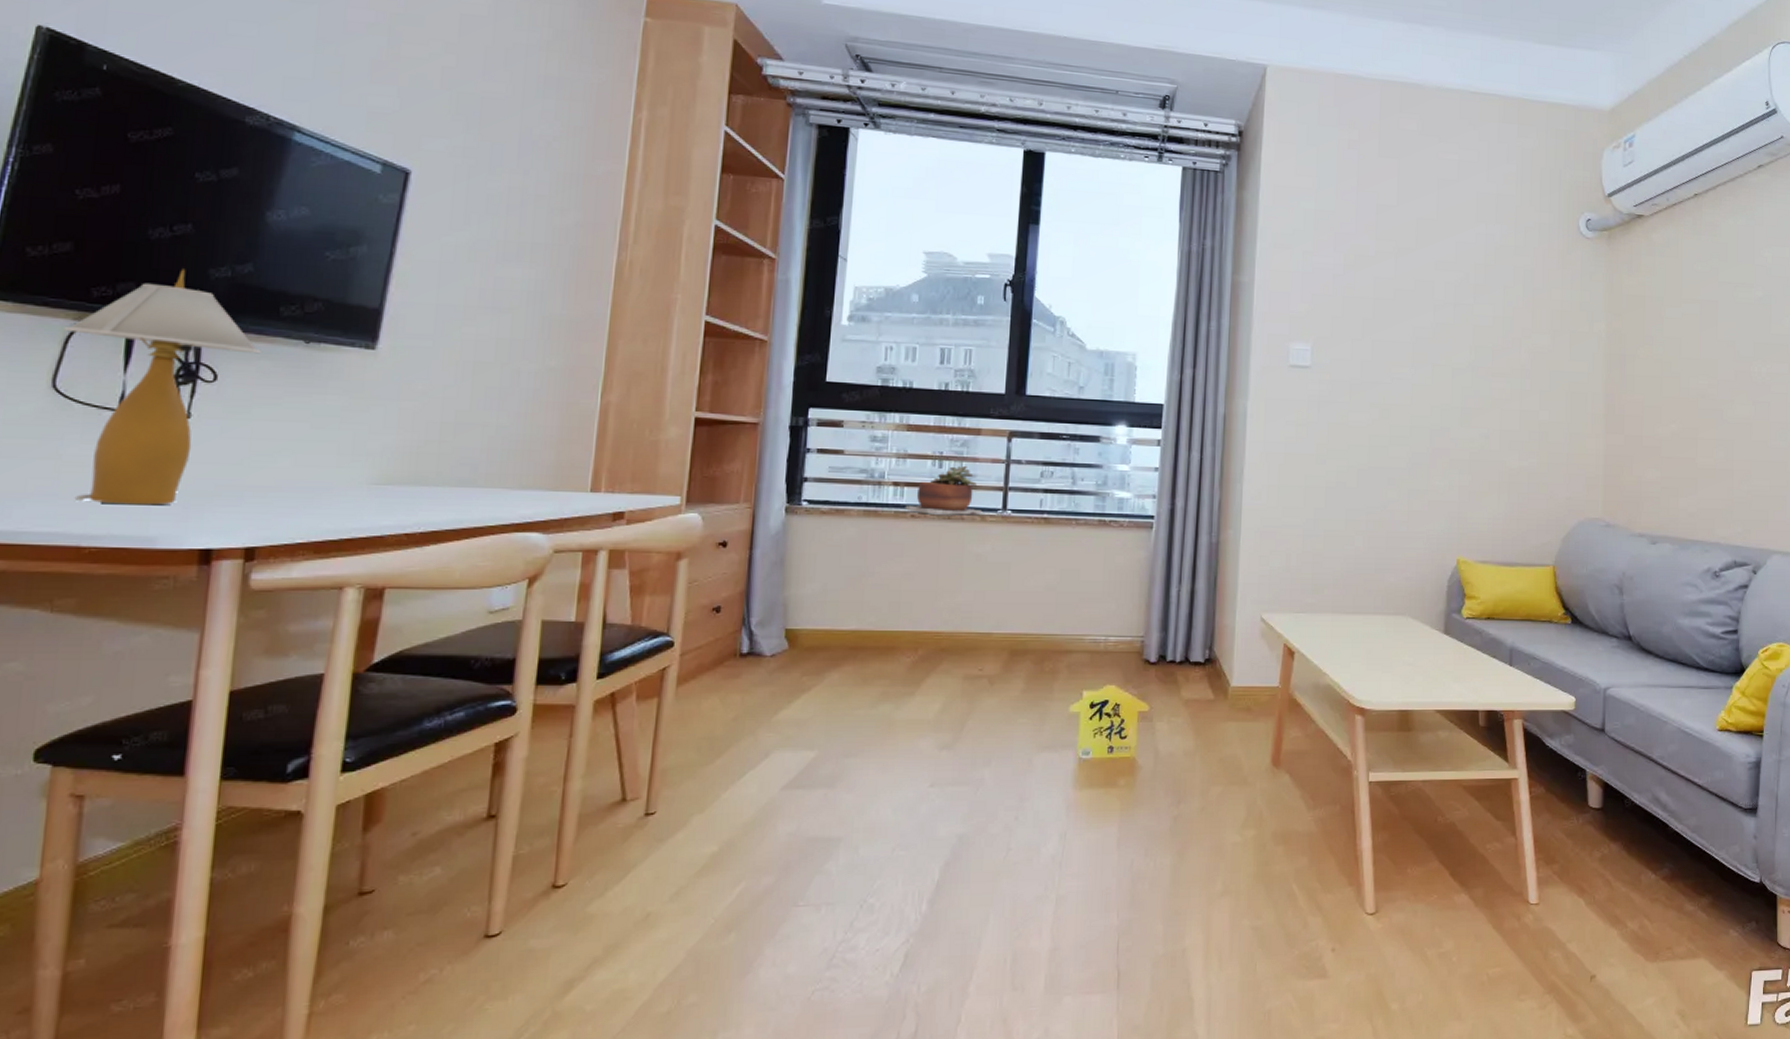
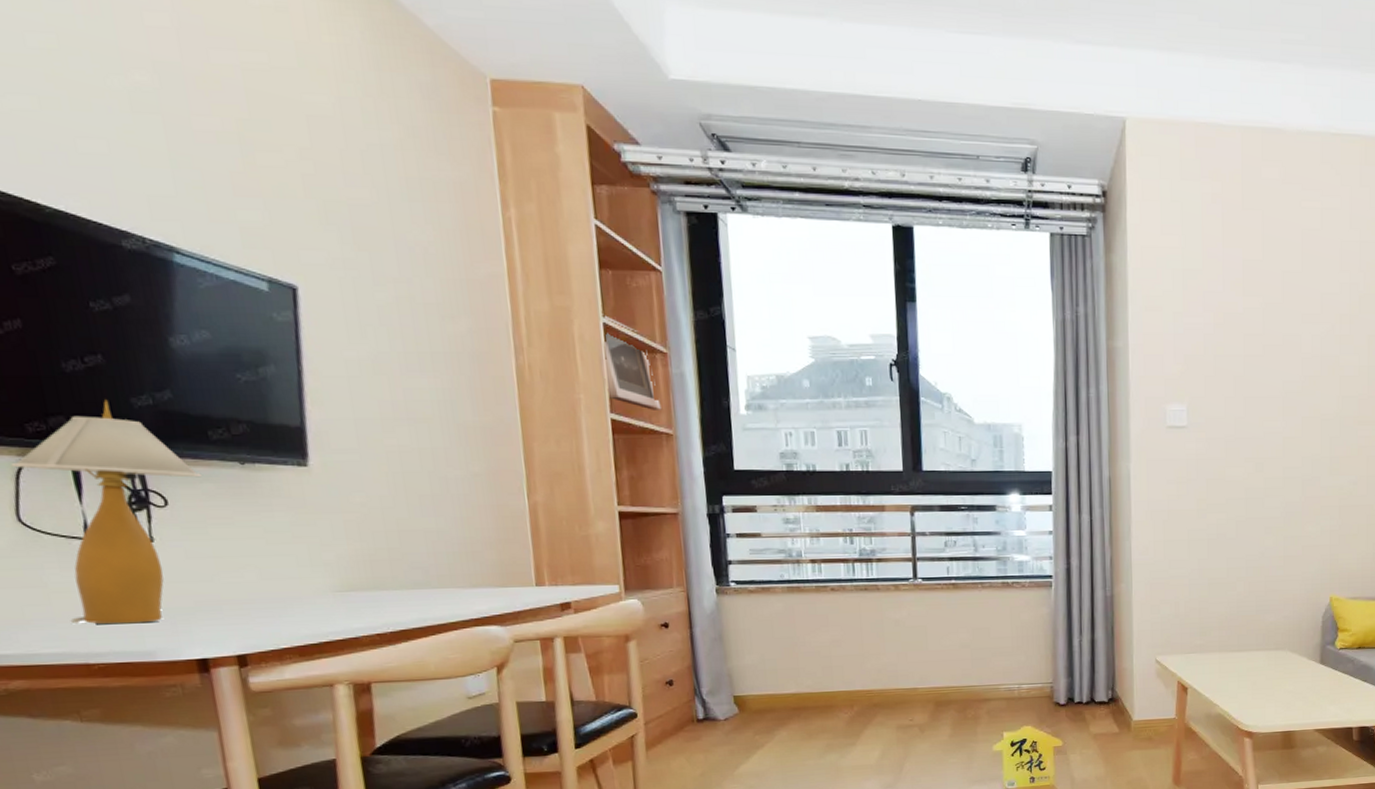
picture frame: none [705,216,760,315] -> present [601,314,661,410]
succulent plant: present [905,465,984,515] -> none [824,540,897,587]

